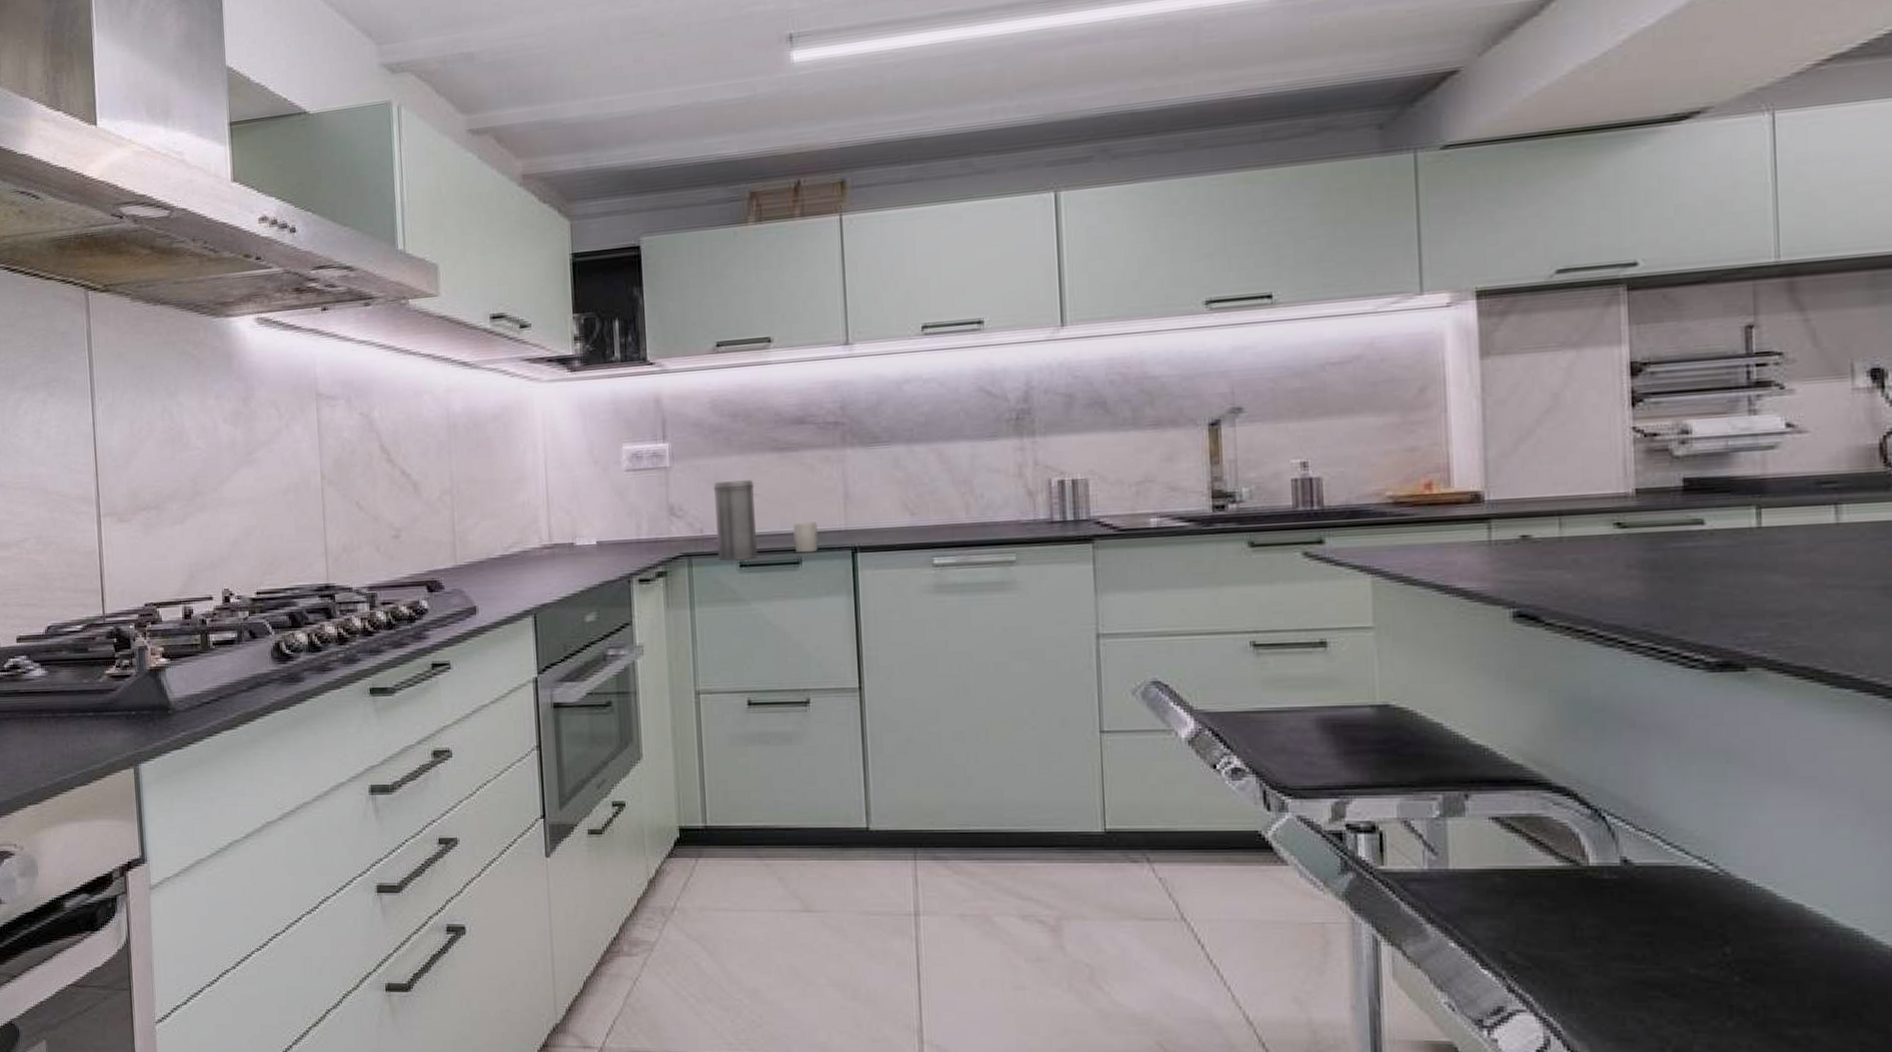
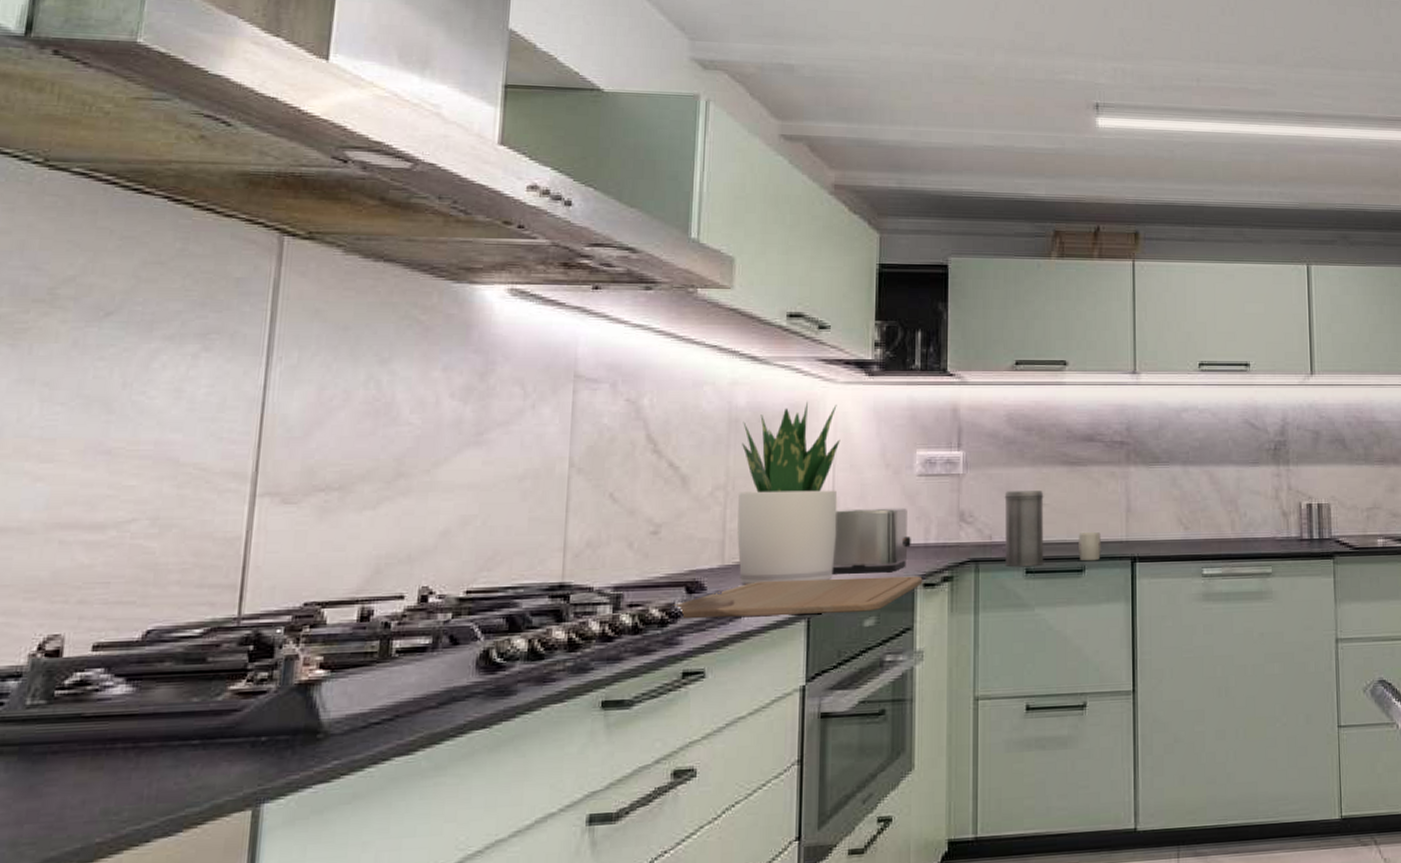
chopping board: none [417,572,638,616] -> present [672,576,923,620]
planter: none [460,402,554,583] -> present [737,401,840,585]
toaster: none [551,504,624,572] -> present [831,508,911,574]

